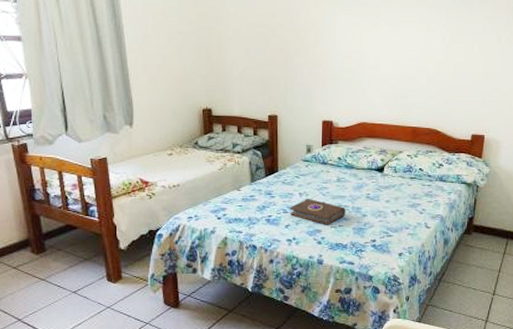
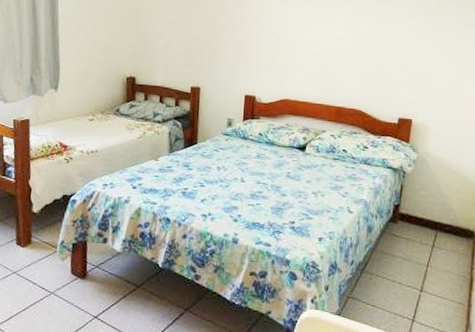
book: present [290,198,346,225] -> none [206,172,265,203]

